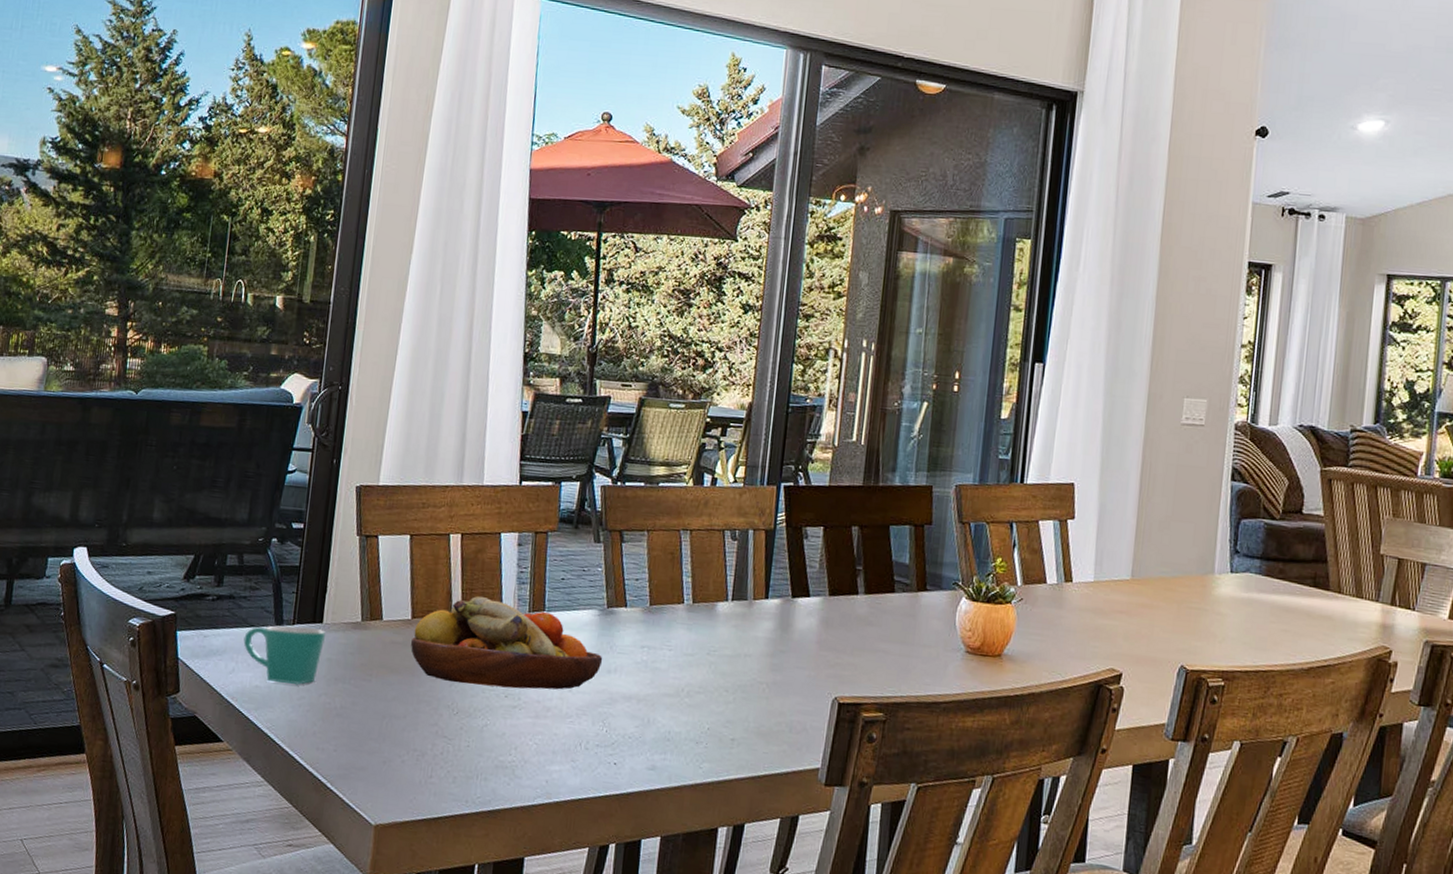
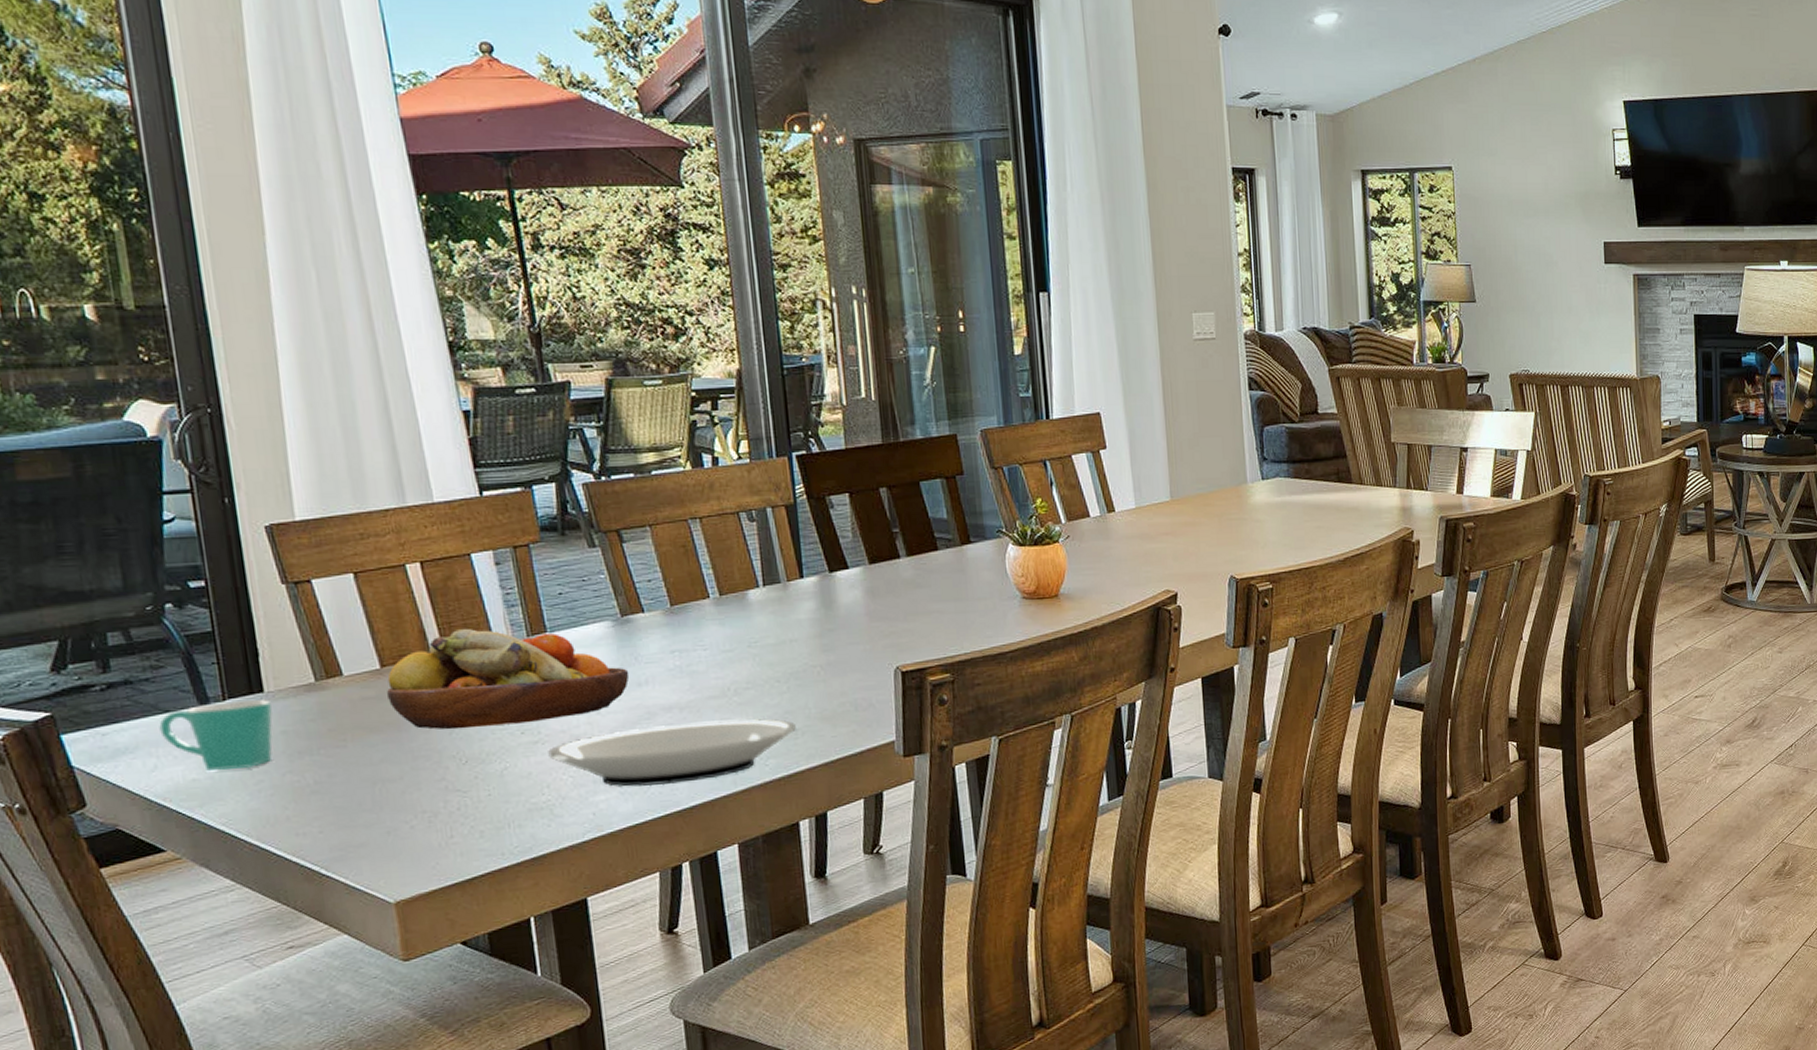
plate: none [522,710,734,771] -> present [548,718,796,787]

